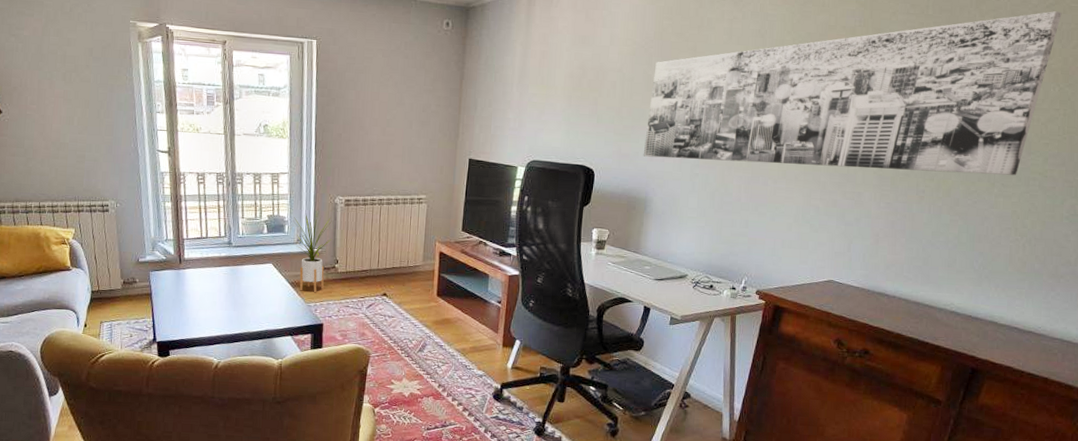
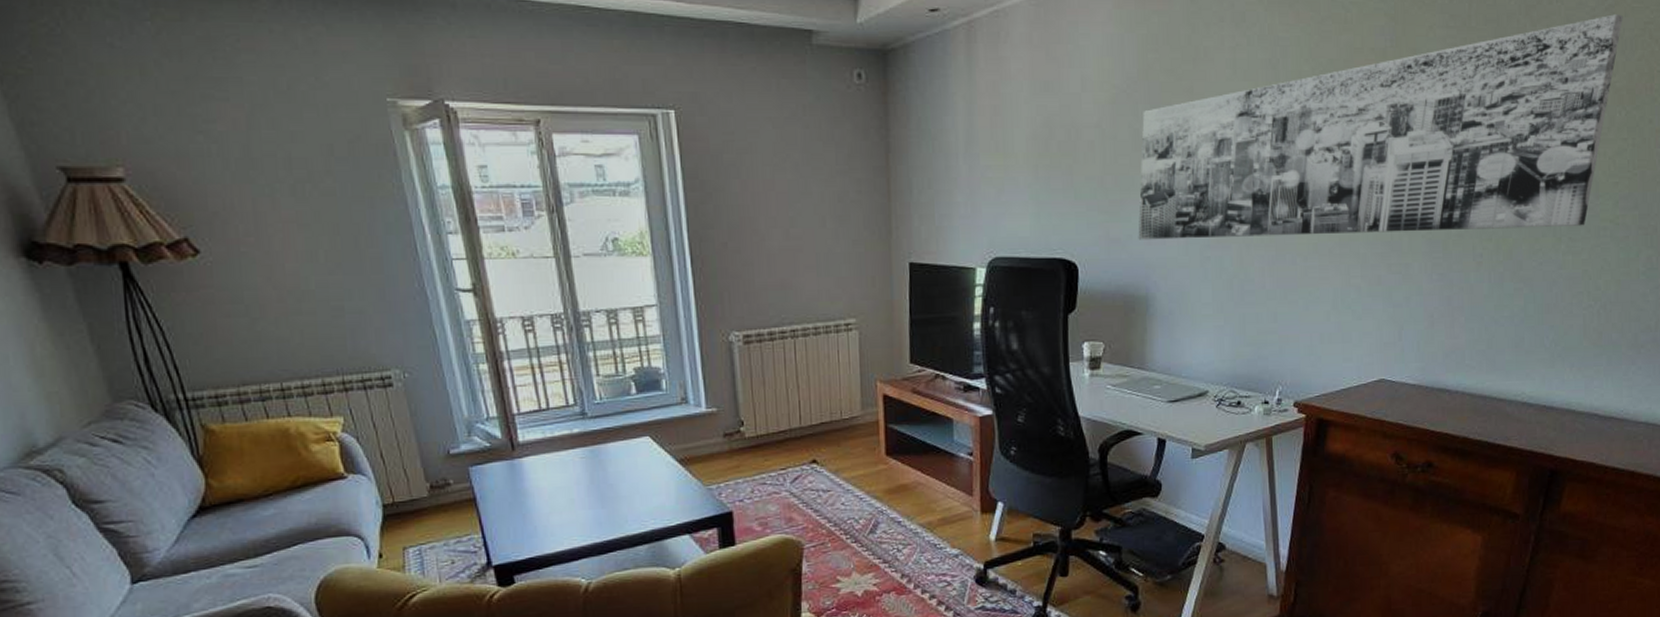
house plant: present [292,211,332,293] -> none [672,355,731,470]

